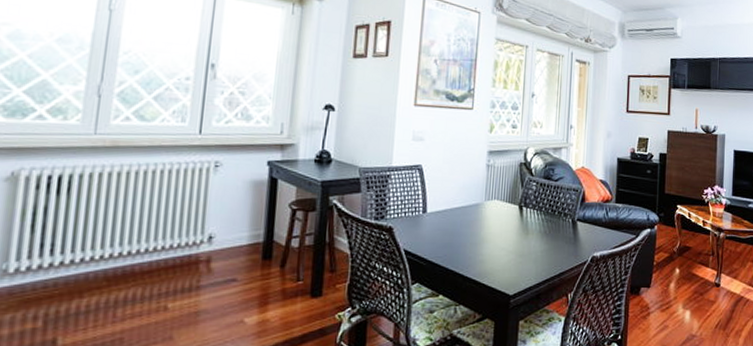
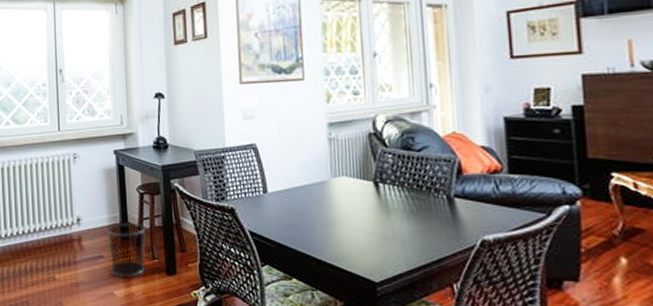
waste bin: none [243,241,294,302] -> present [106,222,146,277]

